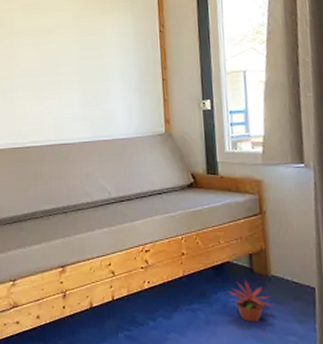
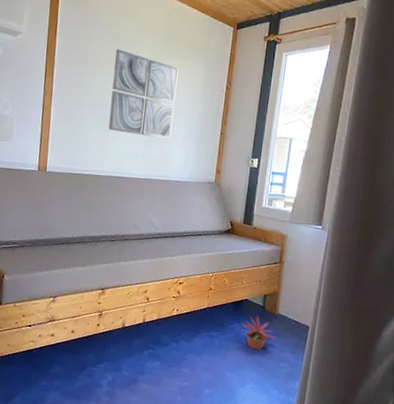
wall art: none [39,16,109,98] -> present [108,49,179,140]

